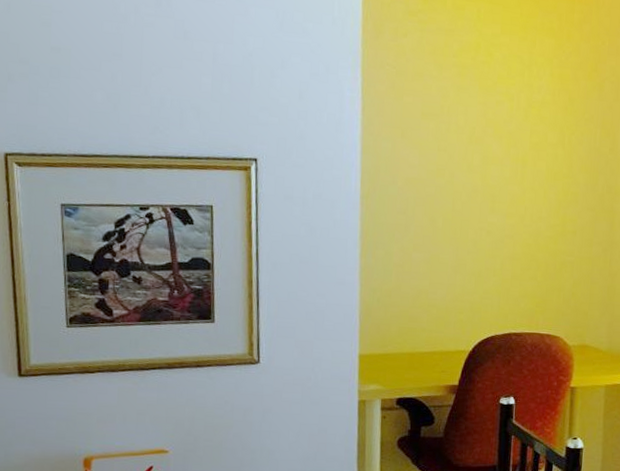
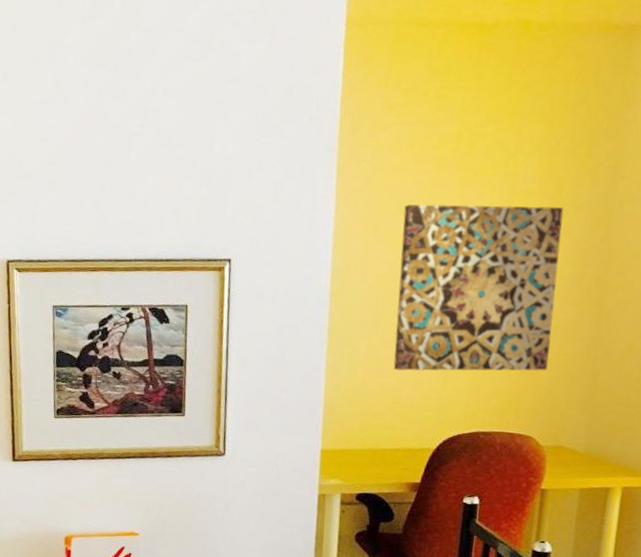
wall art: none [426,109,576,274] -> present [393,204,564,371]

